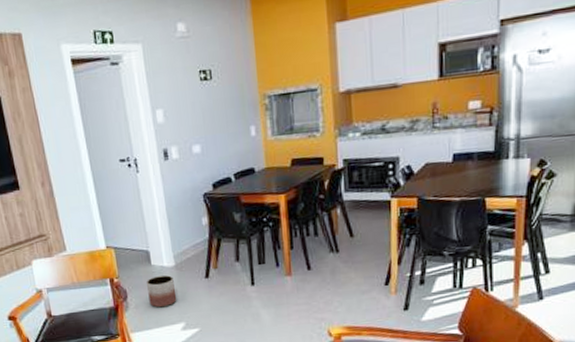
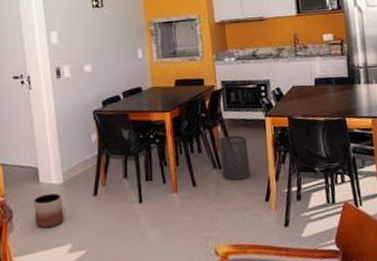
trash can: none [337,217,370,264] -> present [219,135,250,181]

